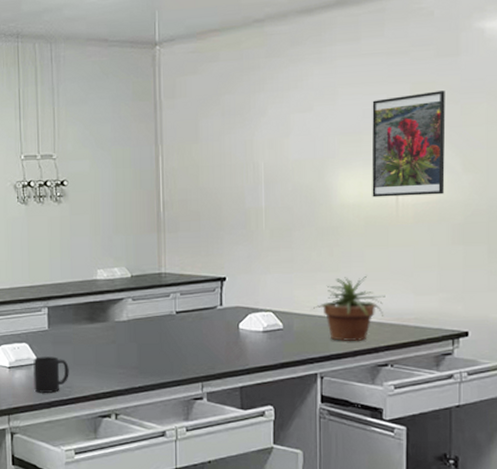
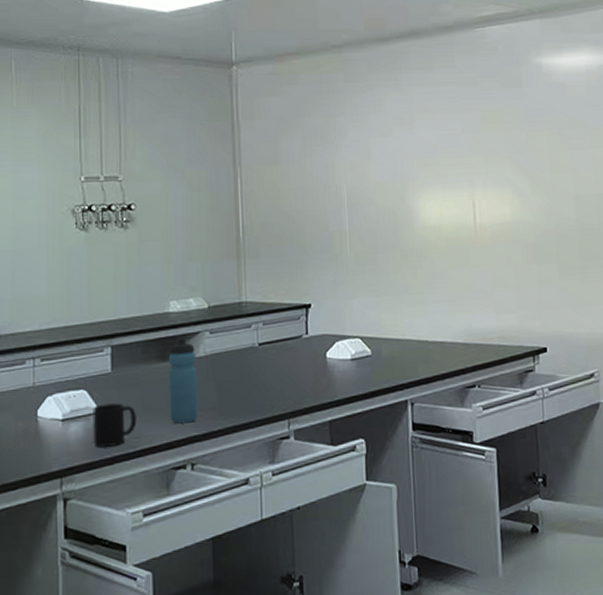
water bottle: none [96,304,122,378] -> present [168,338,198,424]
potted plant: present [312,275,386,341] -> none [400,296,469,365]
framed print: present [371,90,446,198] -> none [447,119,517,219]

